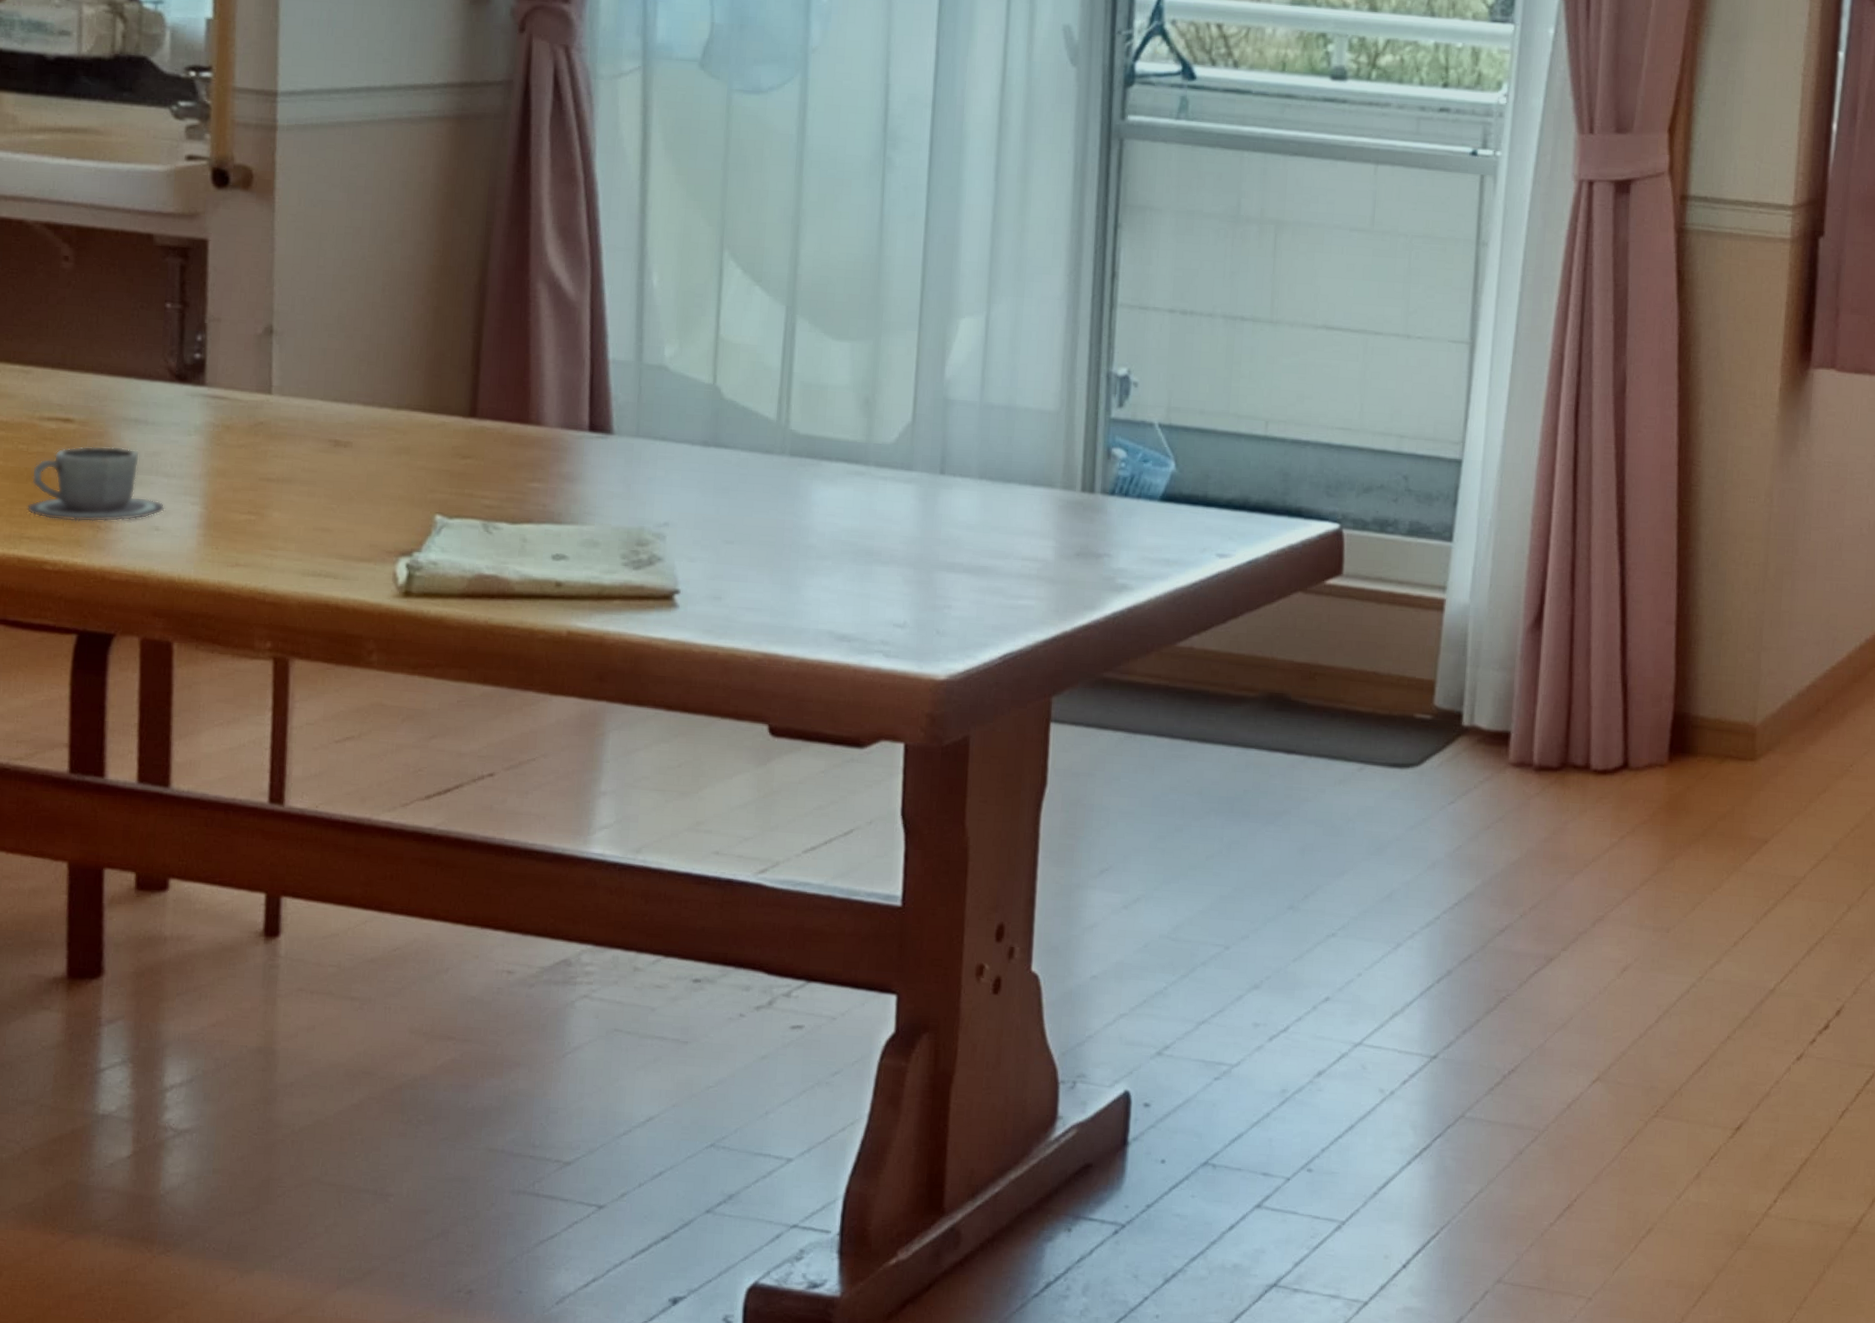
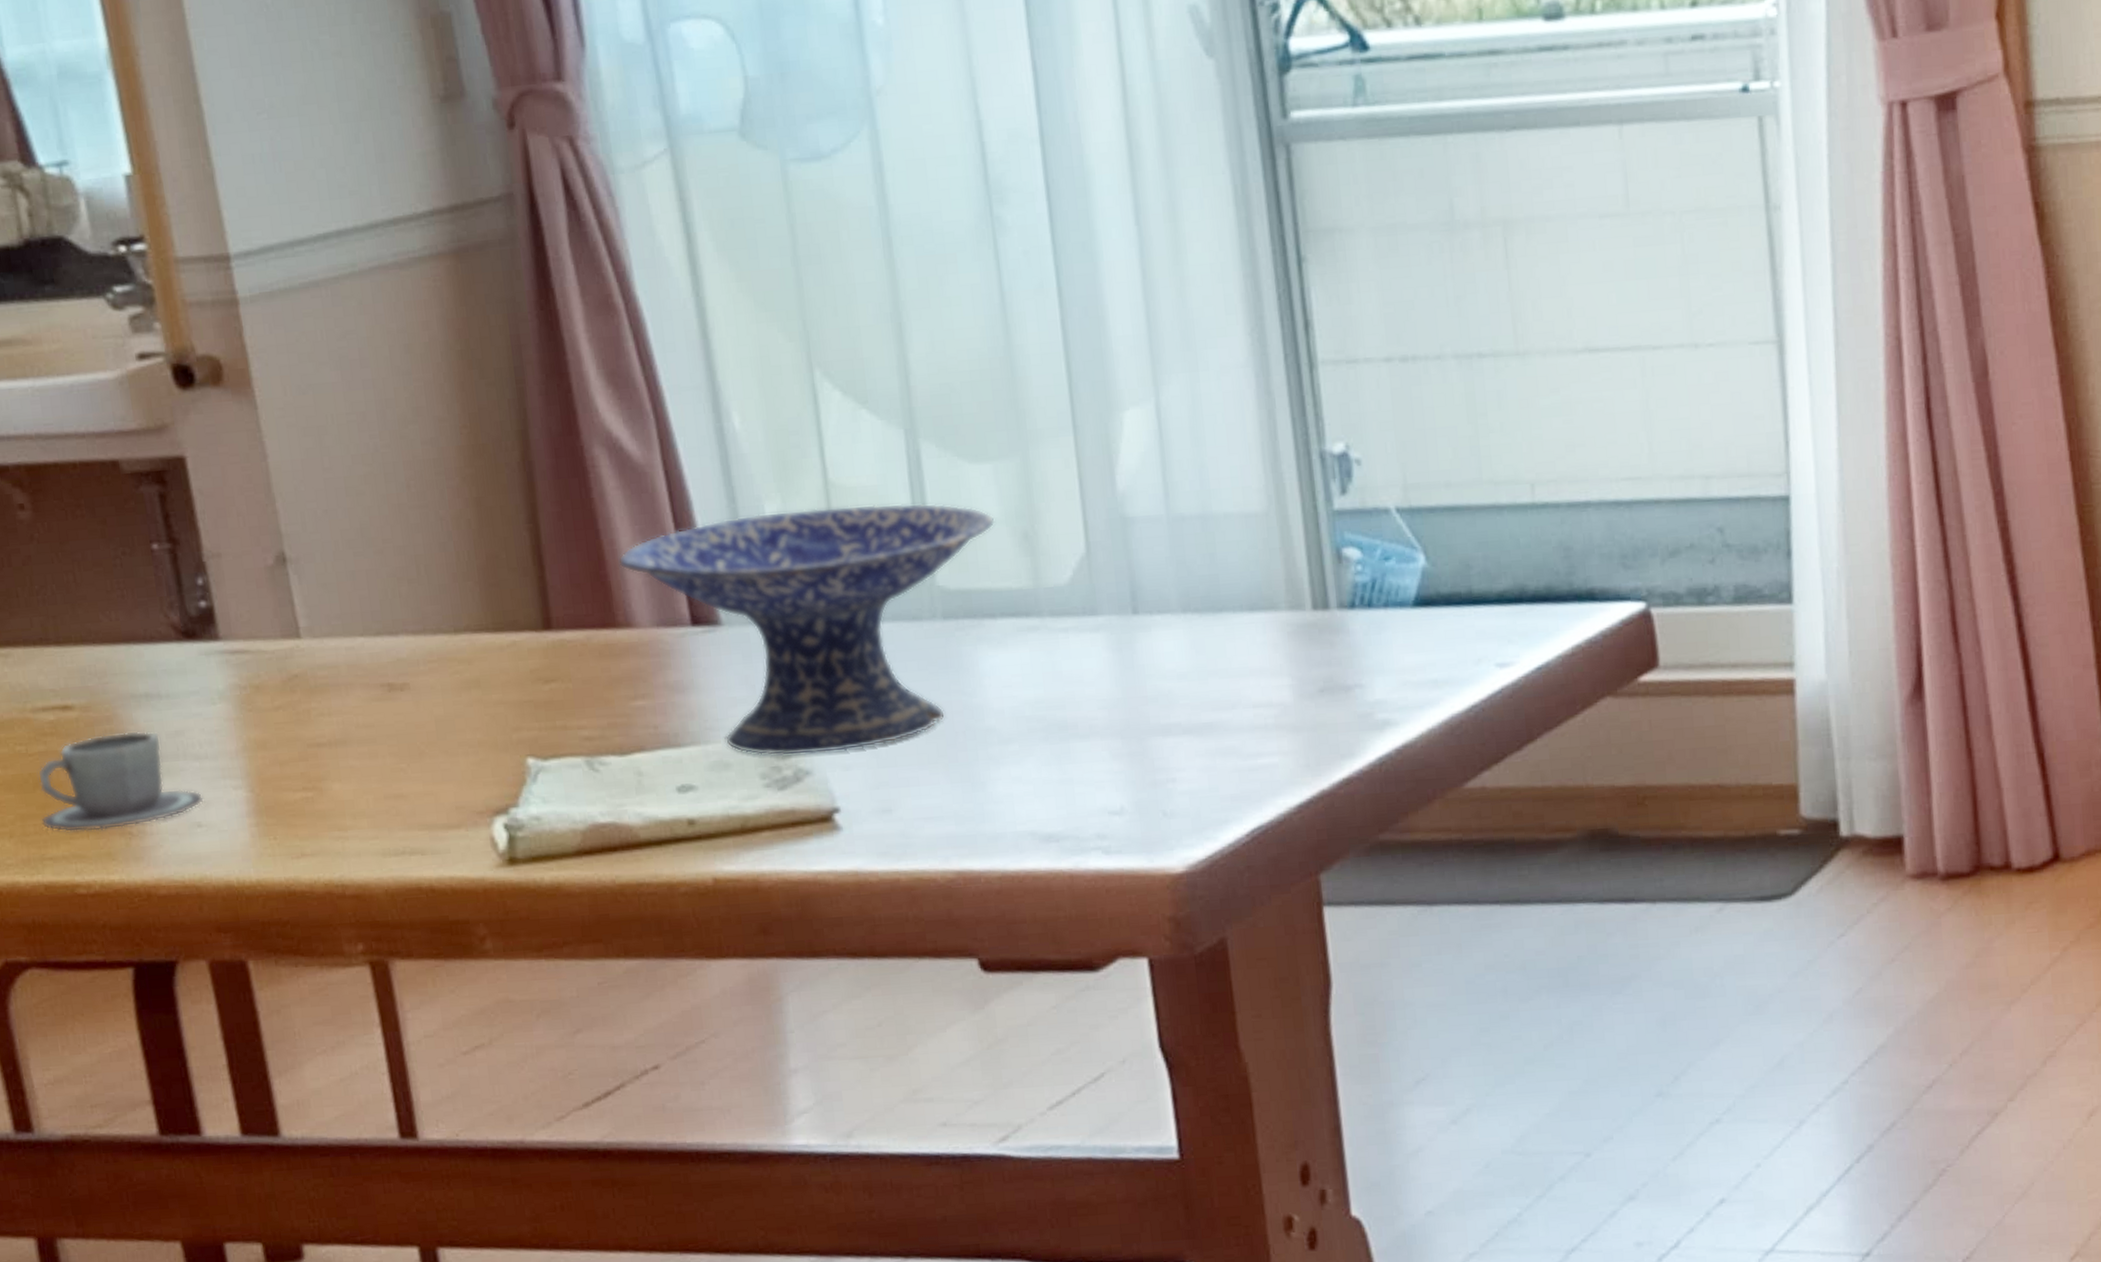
decorative bowl: none [540,352,845,547] -> present [618,502,995,756]

